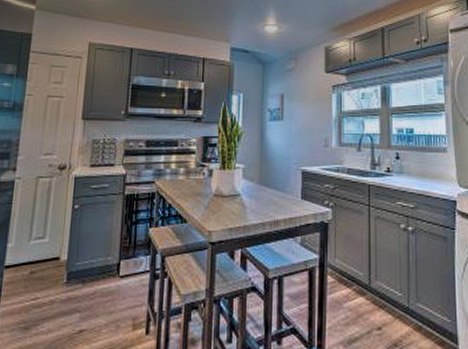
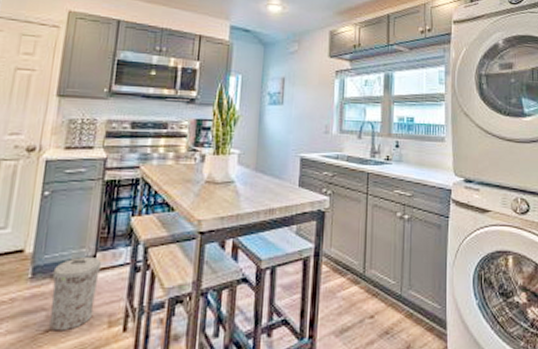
trash can: none [83,264,126,332] -> present [49,256,102,331]

